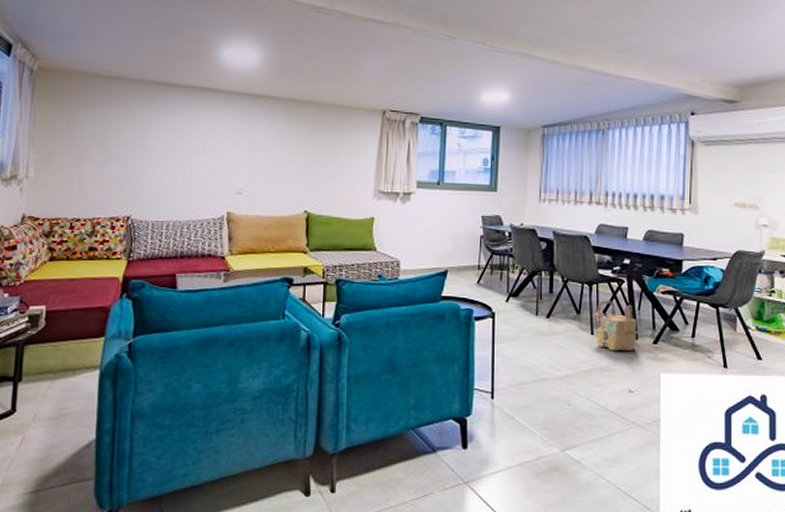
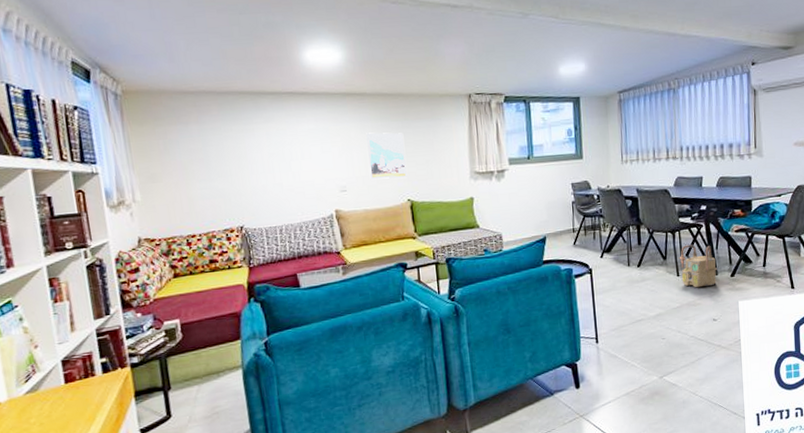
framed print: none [268,137,310,188] -> present [366,132,407,180]

